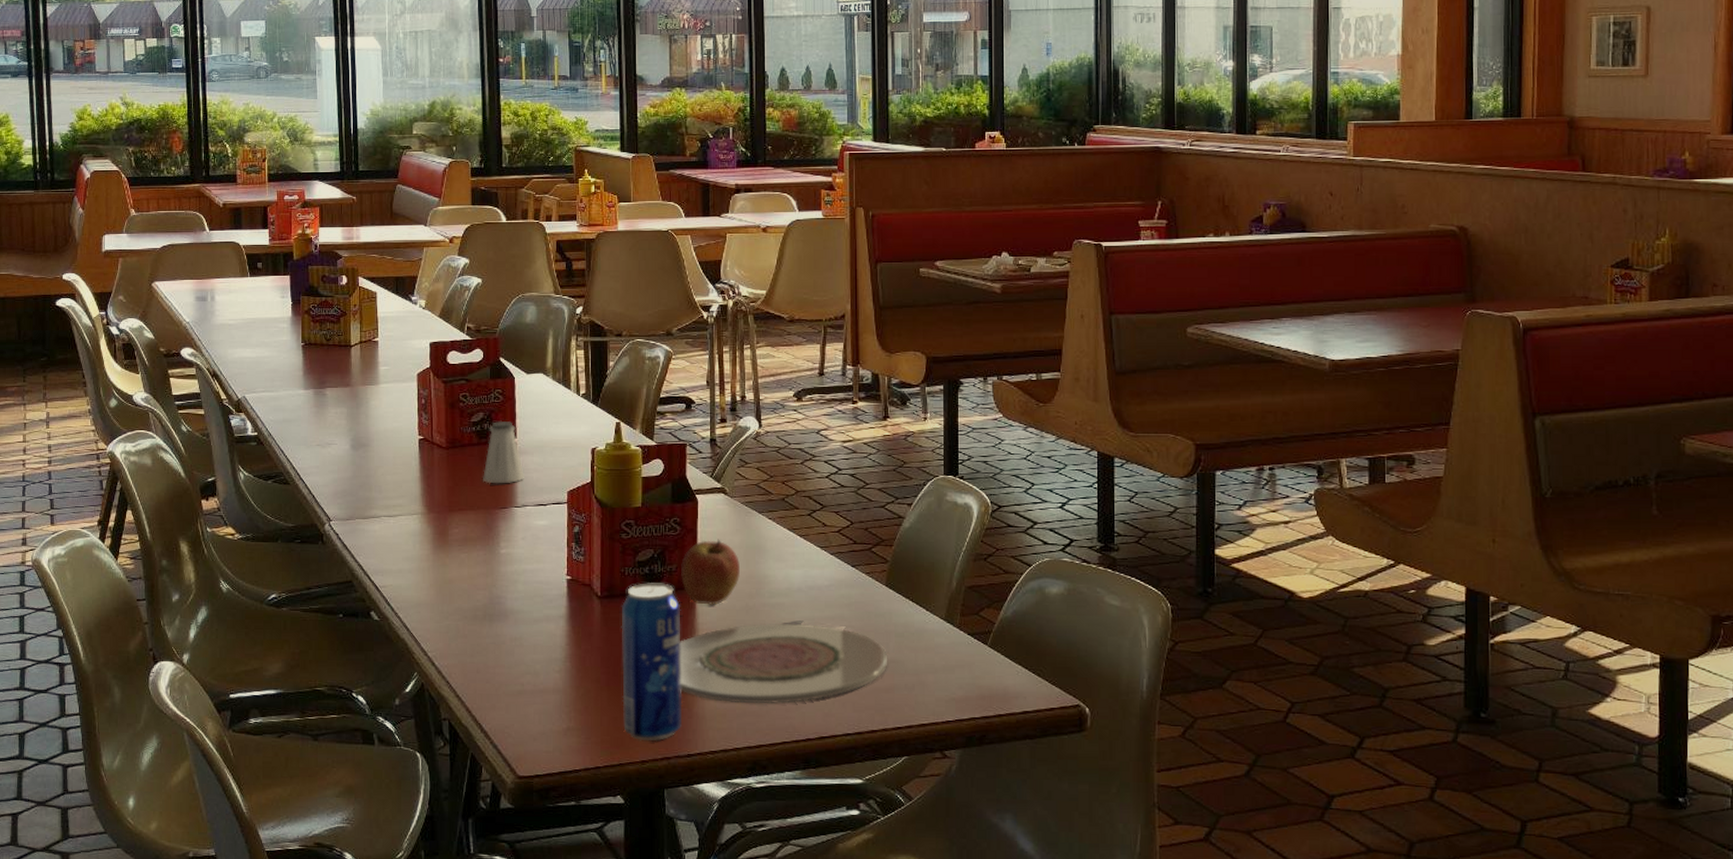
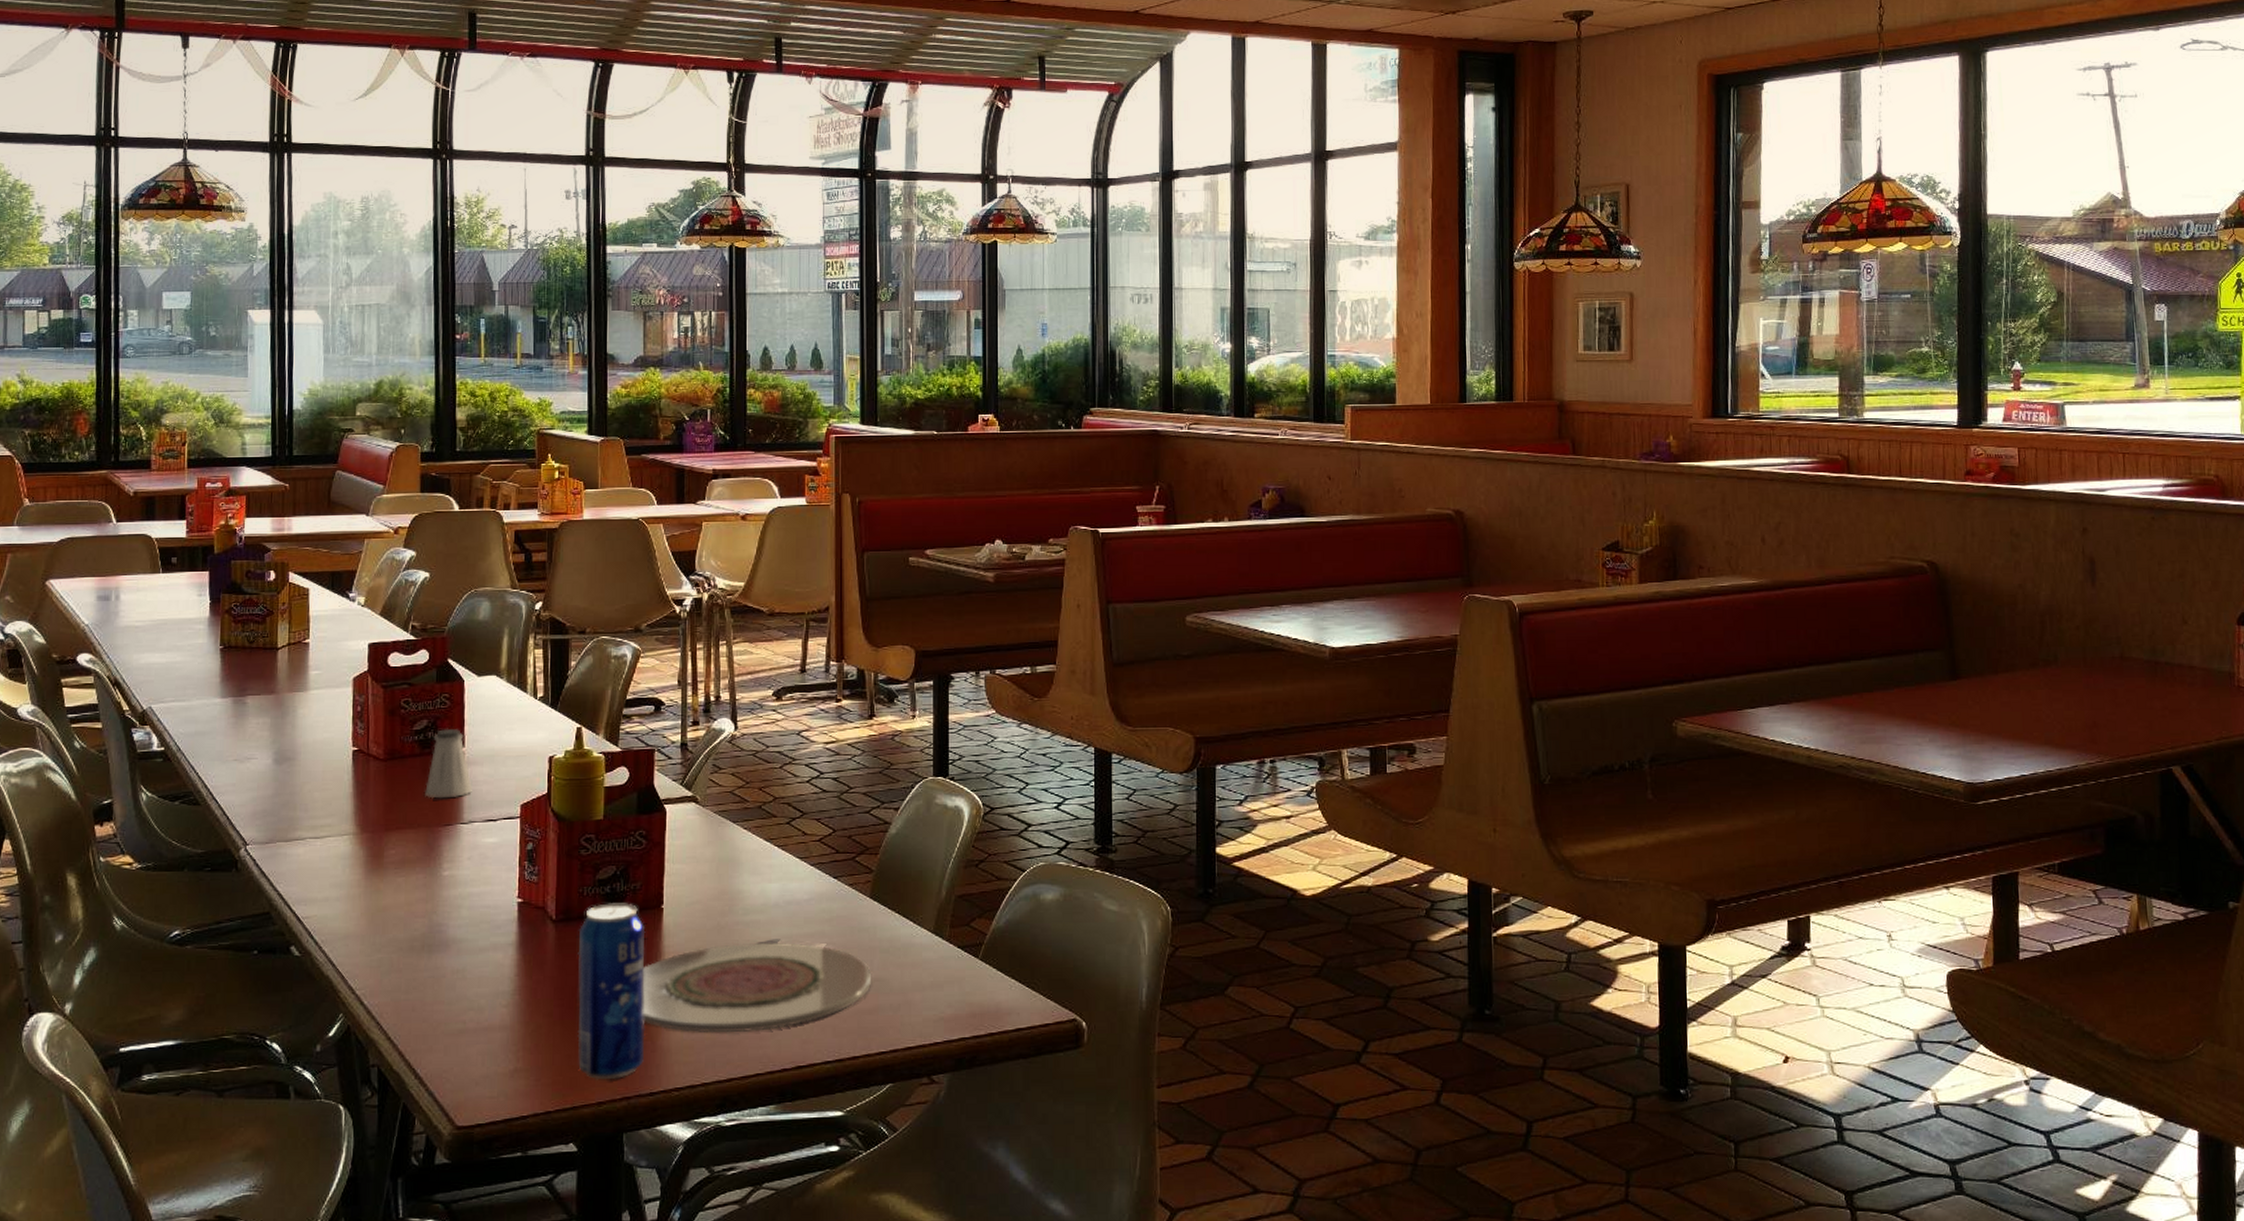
apple: present [681,539,740,605] -> none [646,852,711,925]

